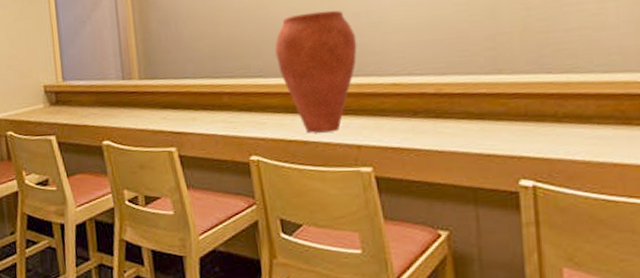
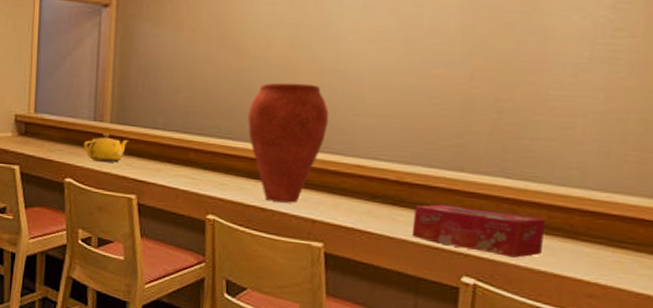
teapot: none [115,90,161,120] -> present [83,133,129,163]
tissue box: none [458,108,597,153] -> present [411,204,545,258]

